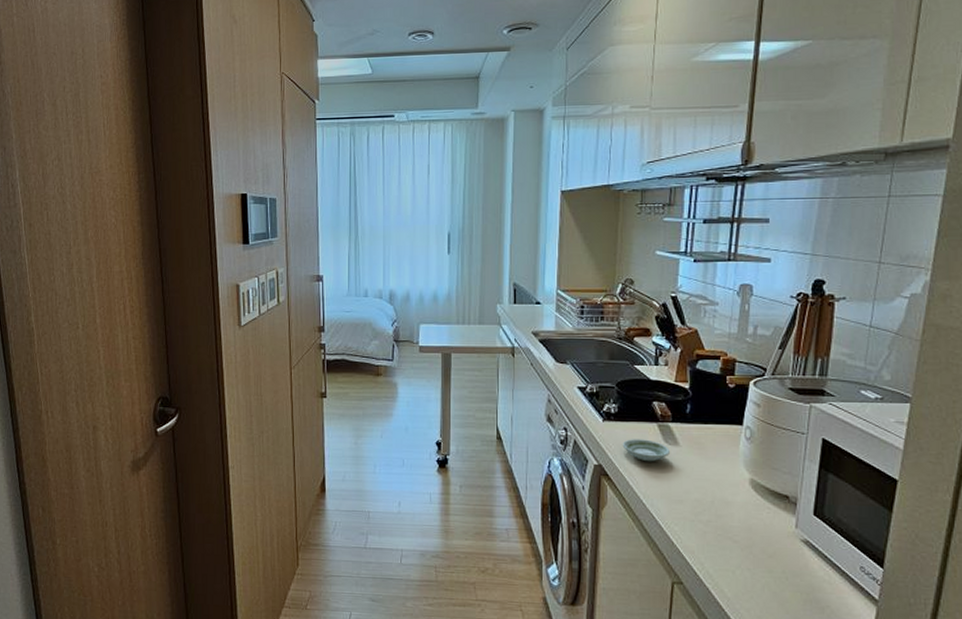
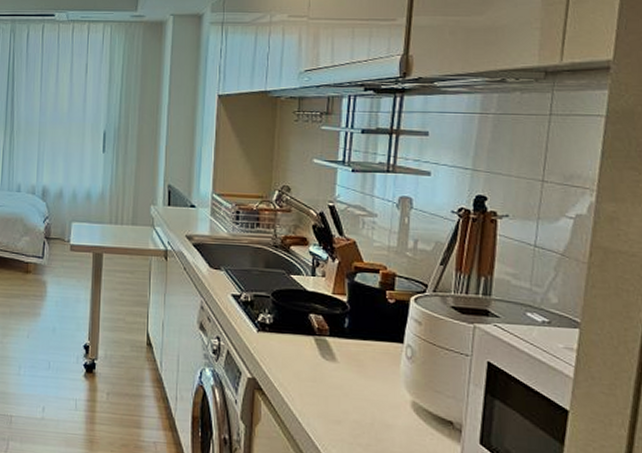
saucer: present [622,439,670,462] -> none [277,352,327,378]

